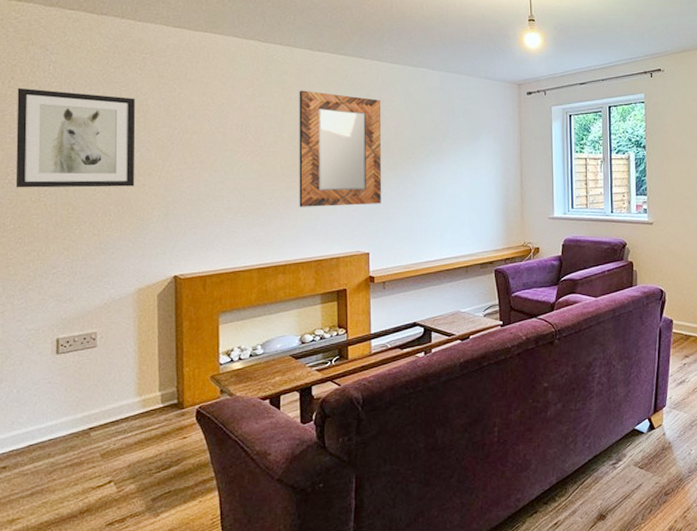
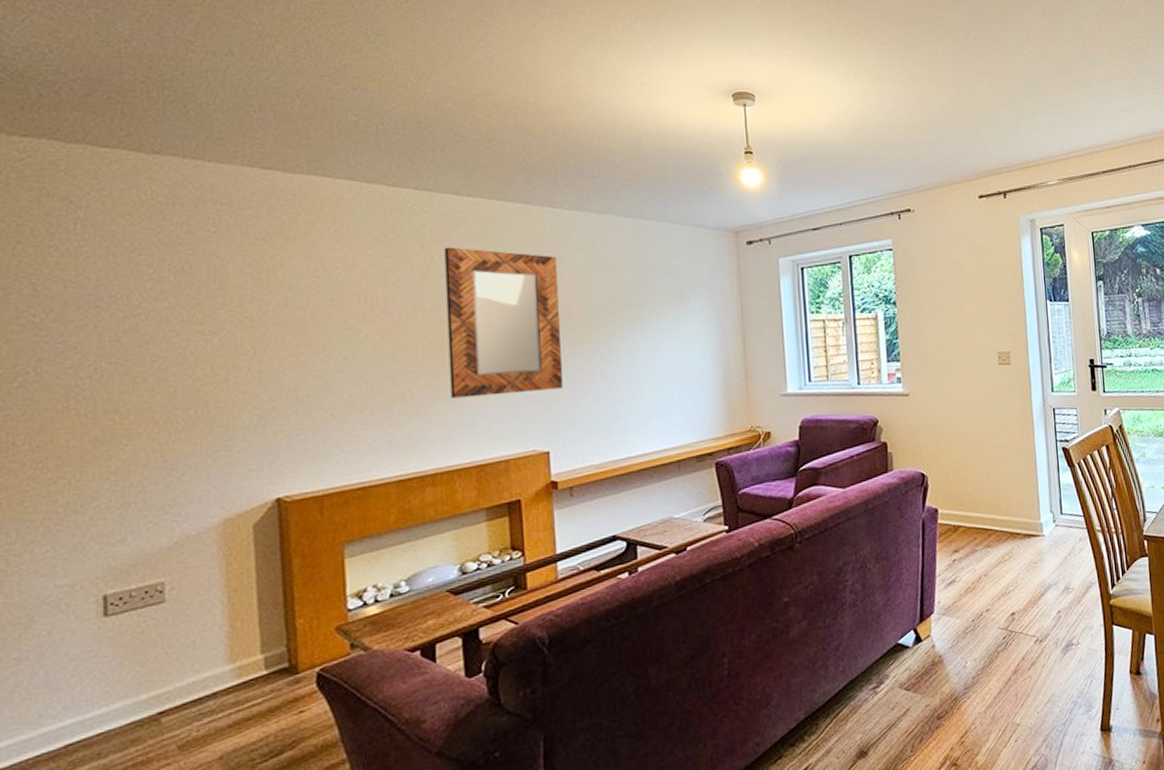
wall art: present [15,87,136,188] -> none [27,255,213,394]

